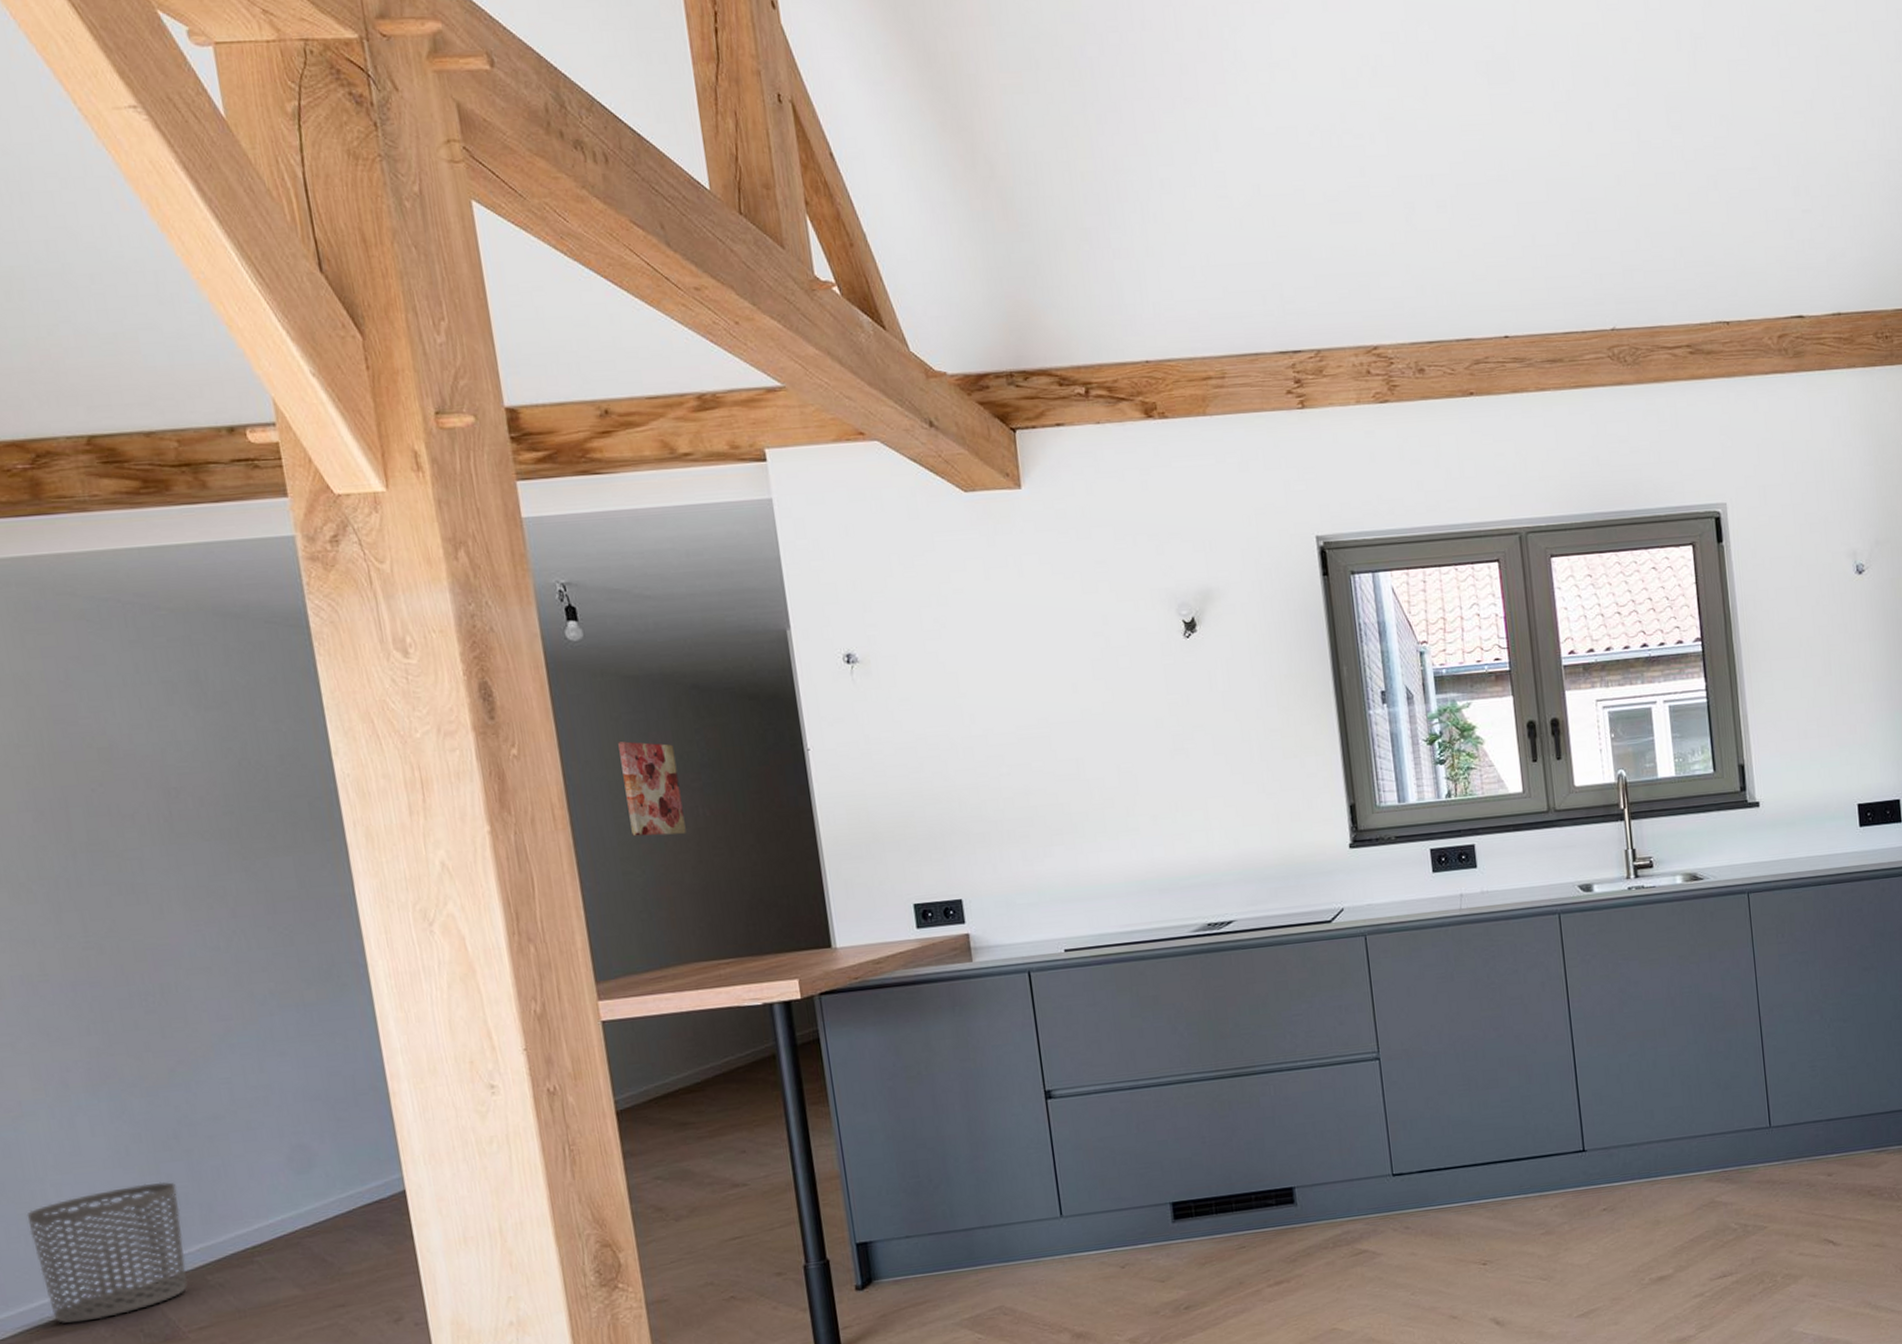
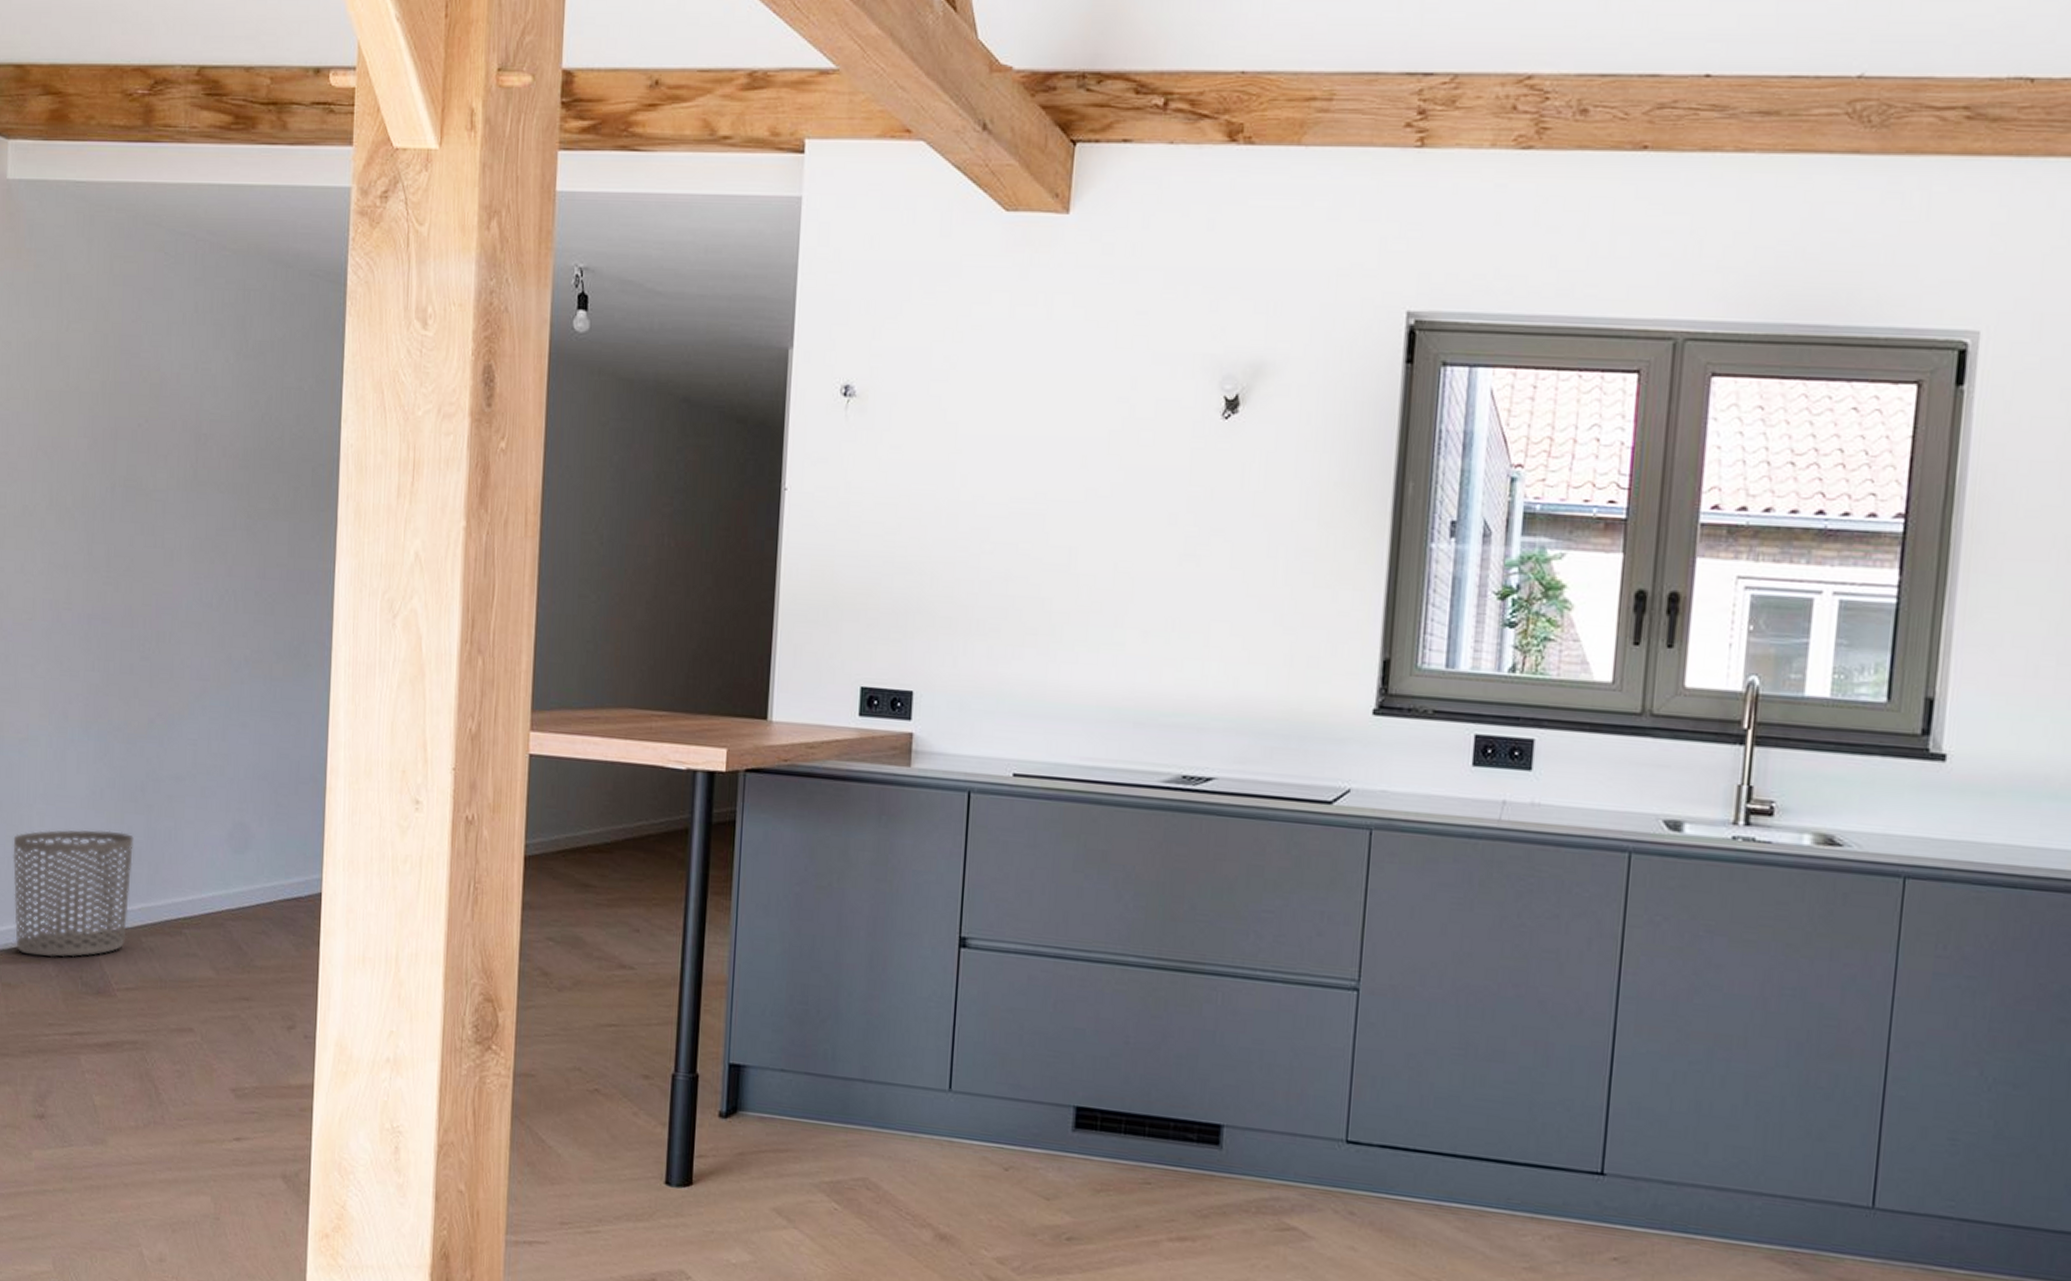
wall art: present [618,741,686,837] -> none [595,450,653,564]

